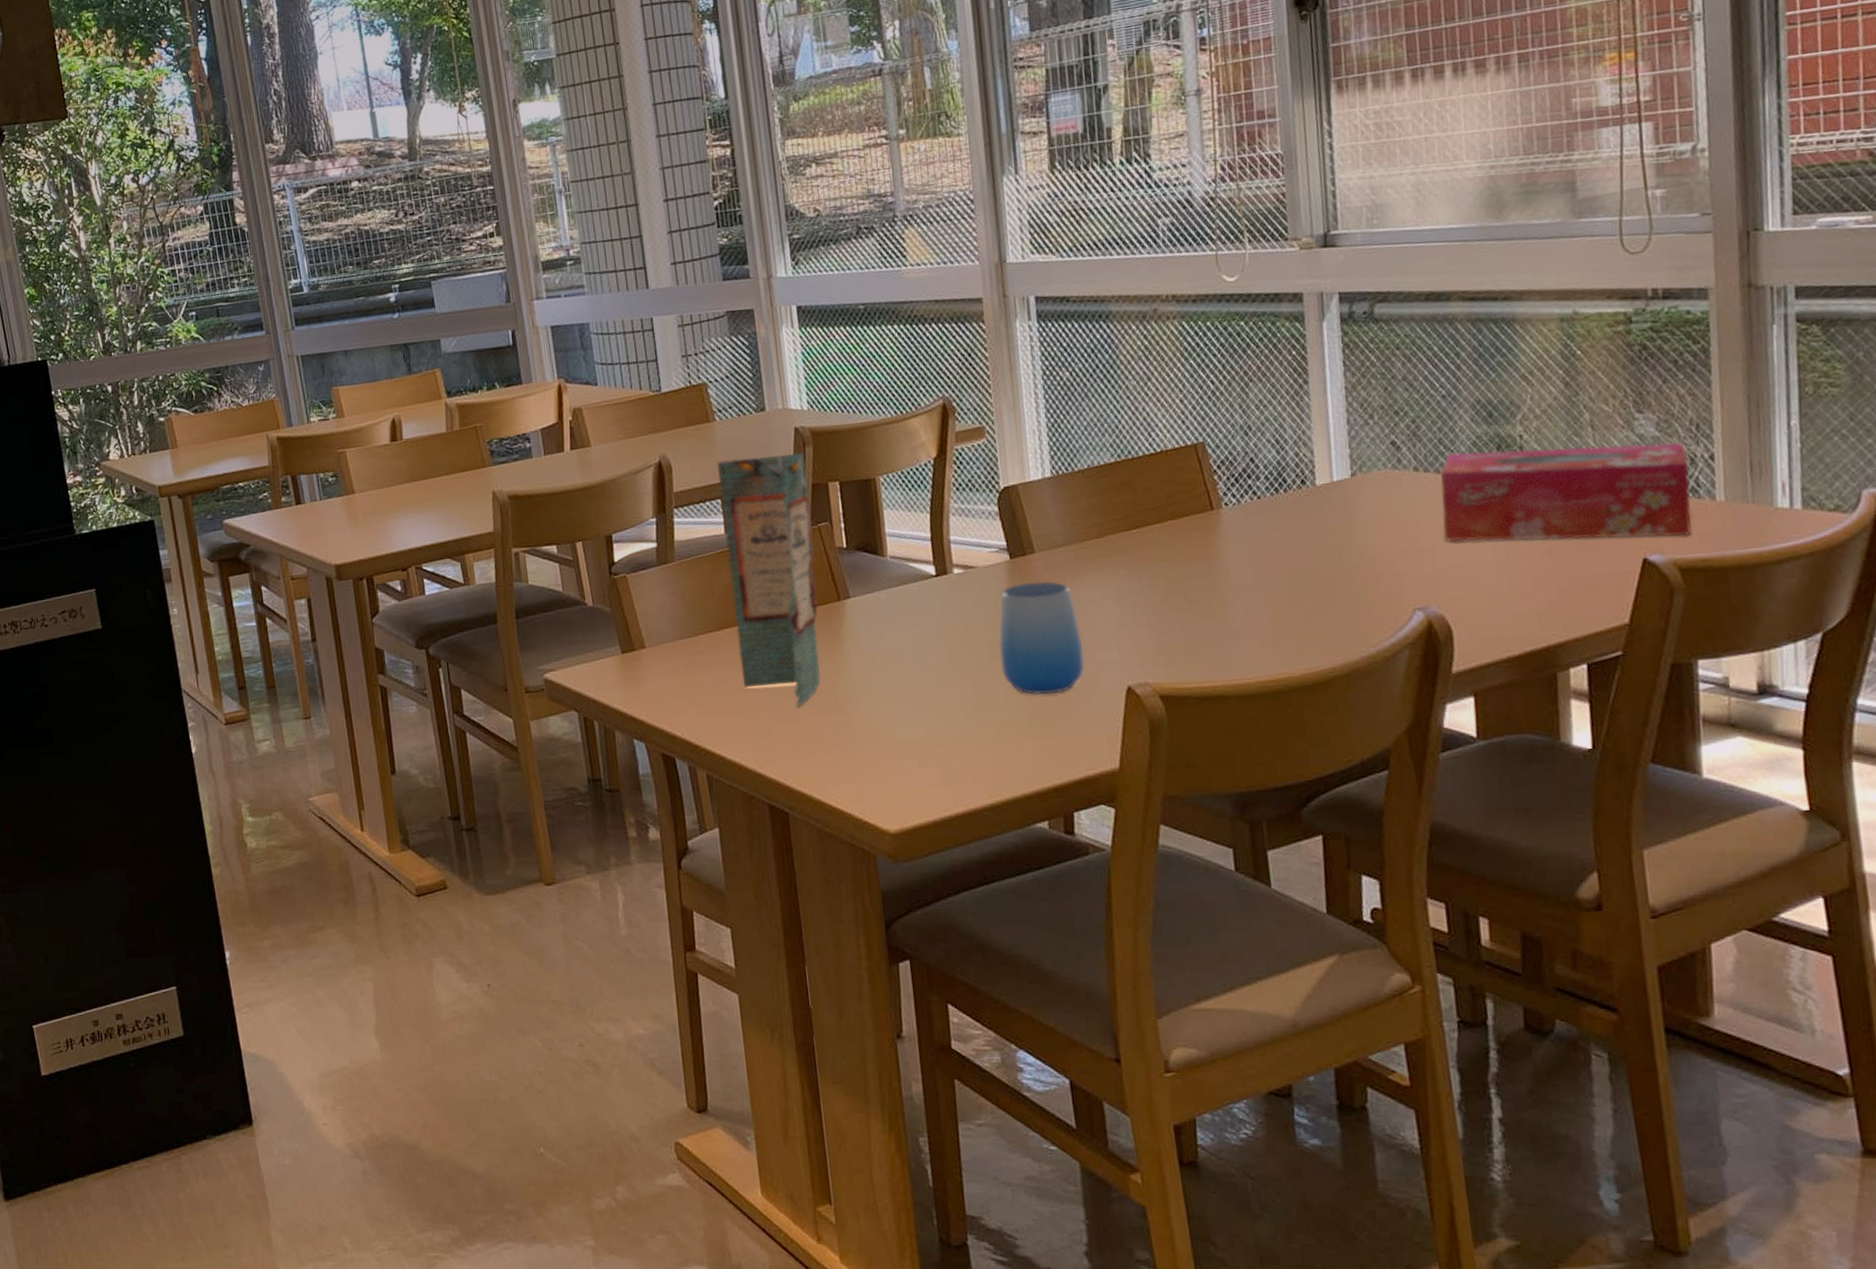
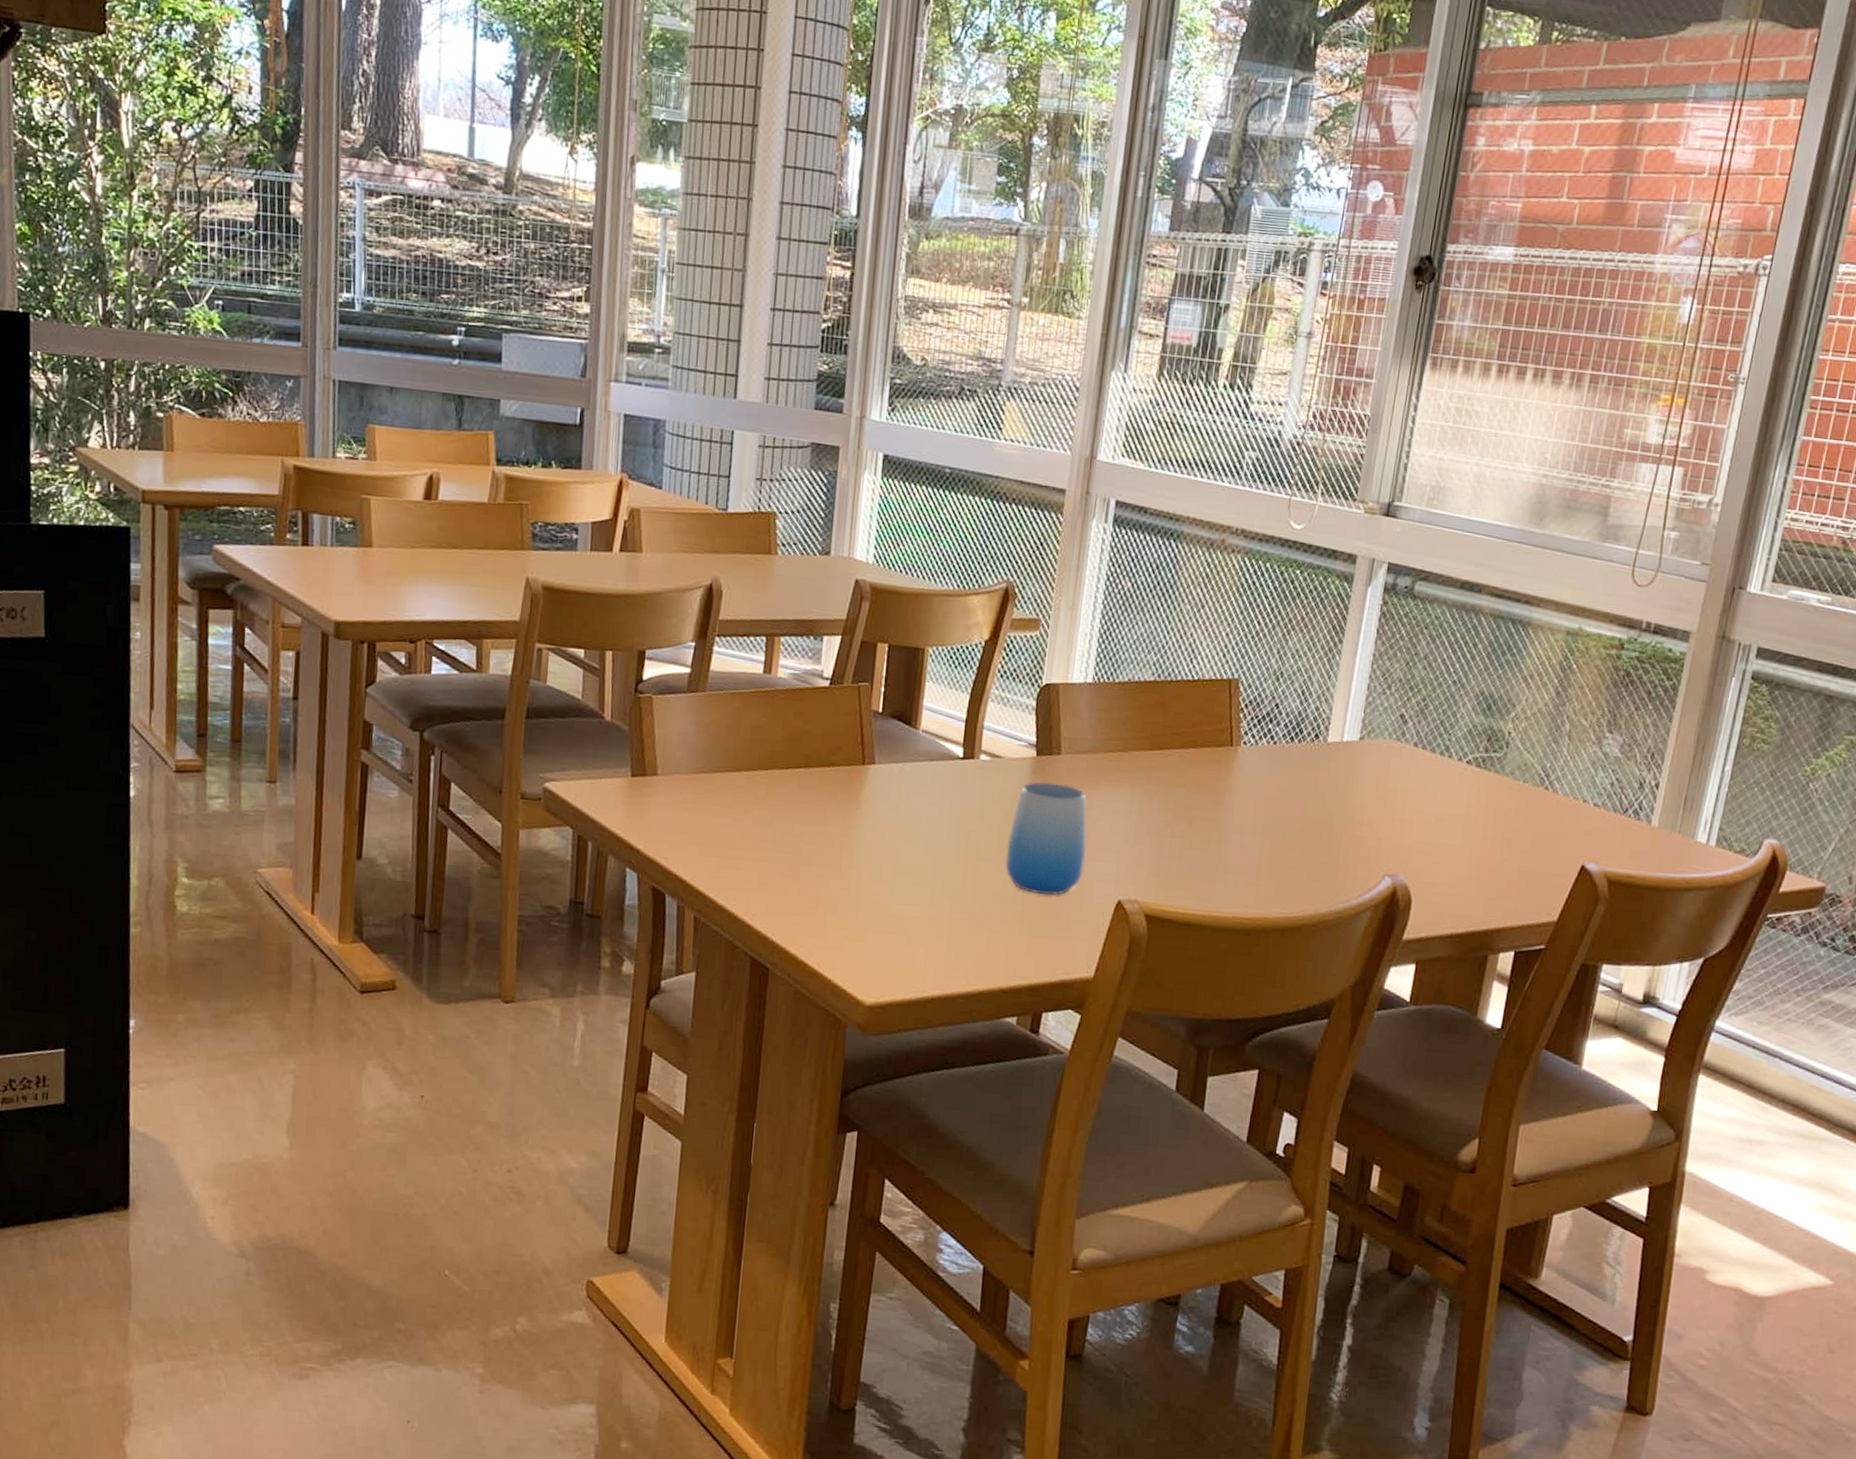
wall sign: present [717,453,821,707] -> none [751,597,860,864]
tissue box: present [1440,442,1692,542] -> none [1424,737,1639,853]

